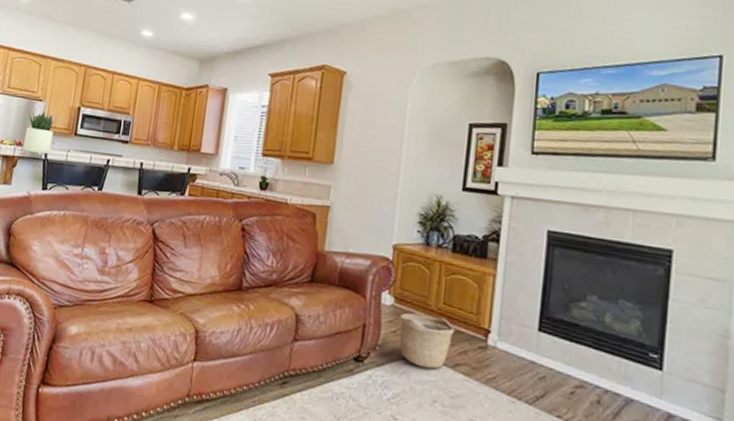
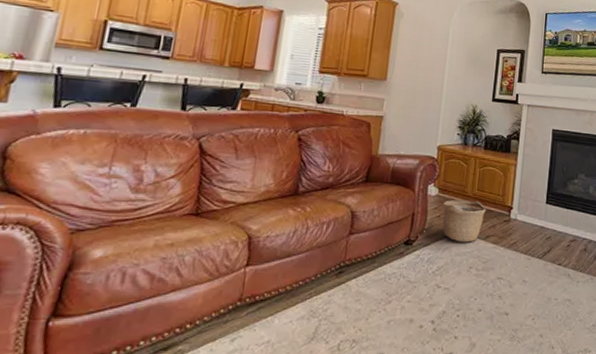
planter: present [20,111,54,155] -> none [21,22,71,70]

